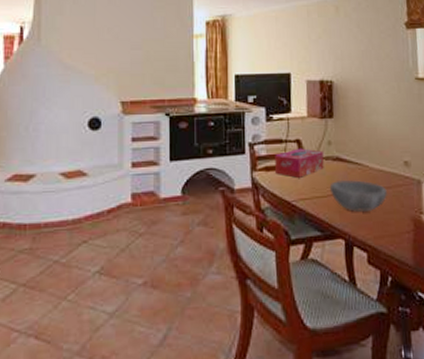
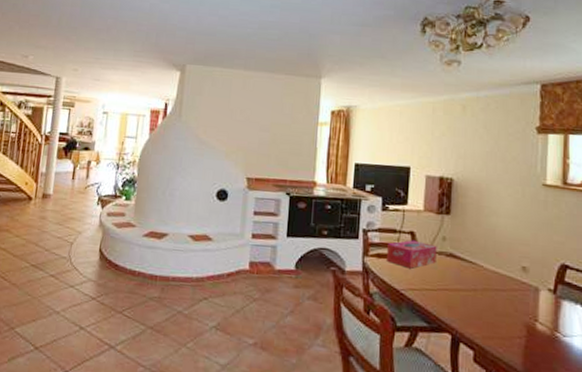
bowl: present [329,179,387,212] -> none [440,275,500,311]

